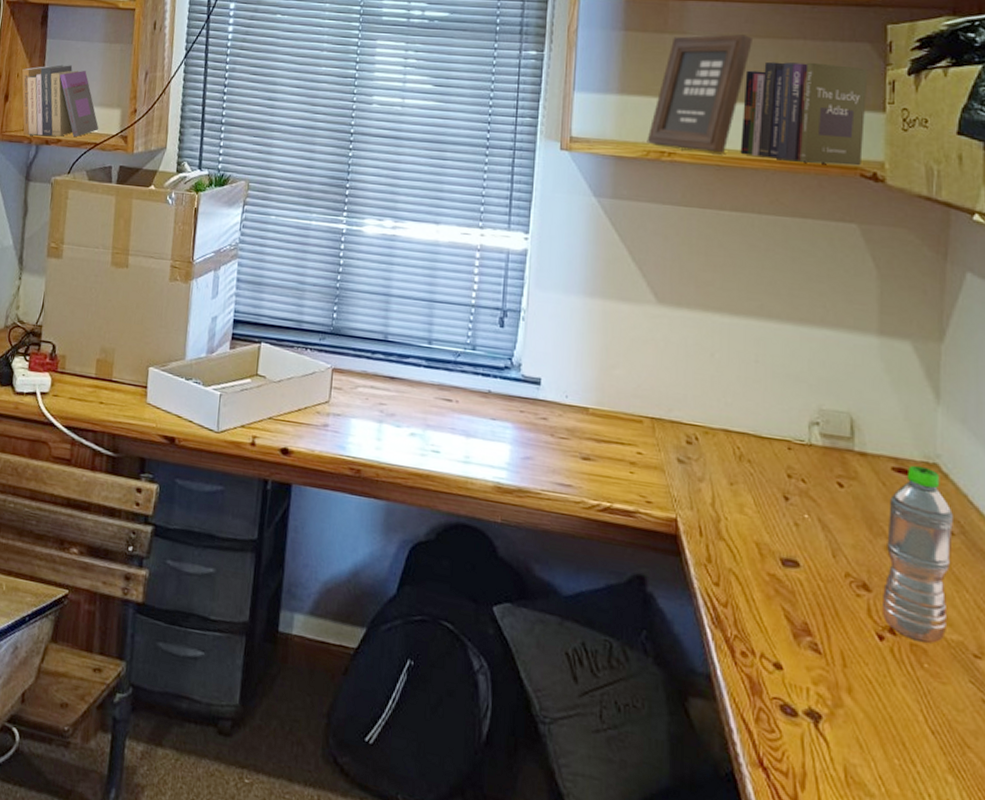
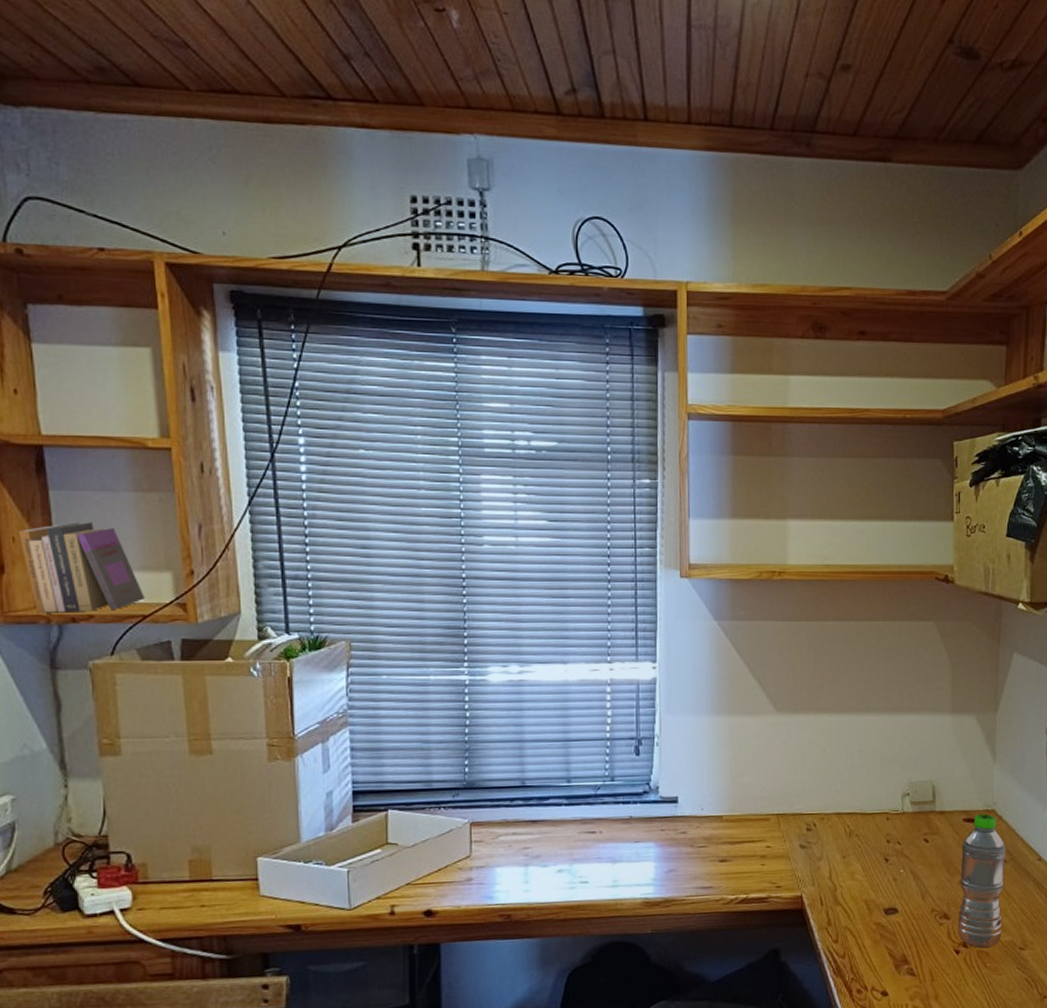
picture frame: present [646,34,754,153] -> none [759,455,847,569]
books: present [740,61,868,166] -> none [839,479,940,571]

